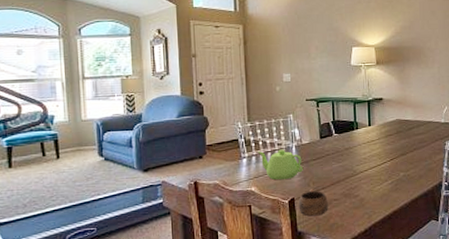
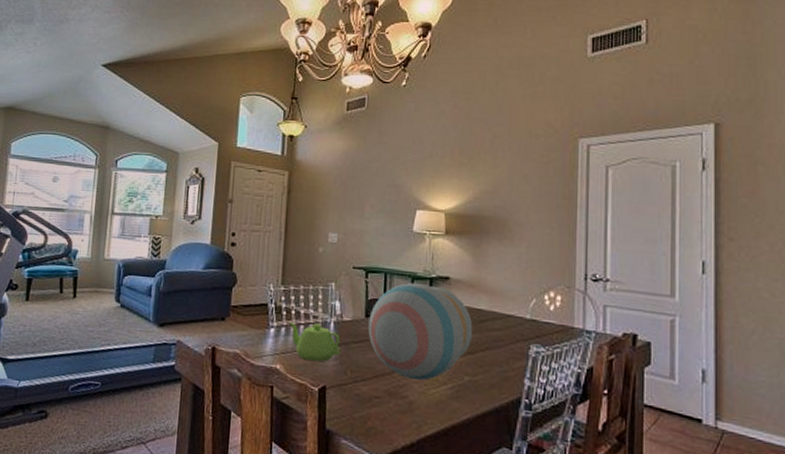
cup: present [298,189,328,217] -> none [330,378,367,414]
vase: none [323,105,404,181] -> present [368,282,473,380]

